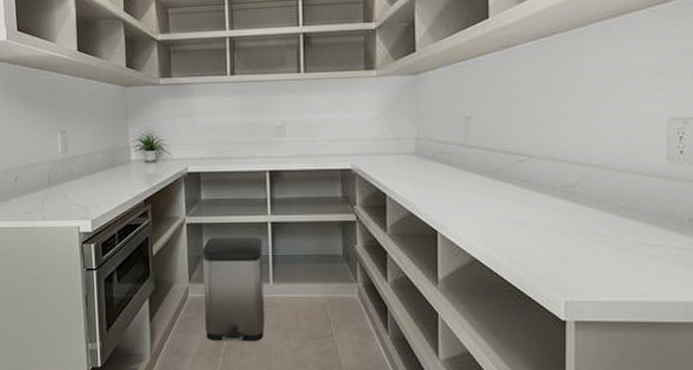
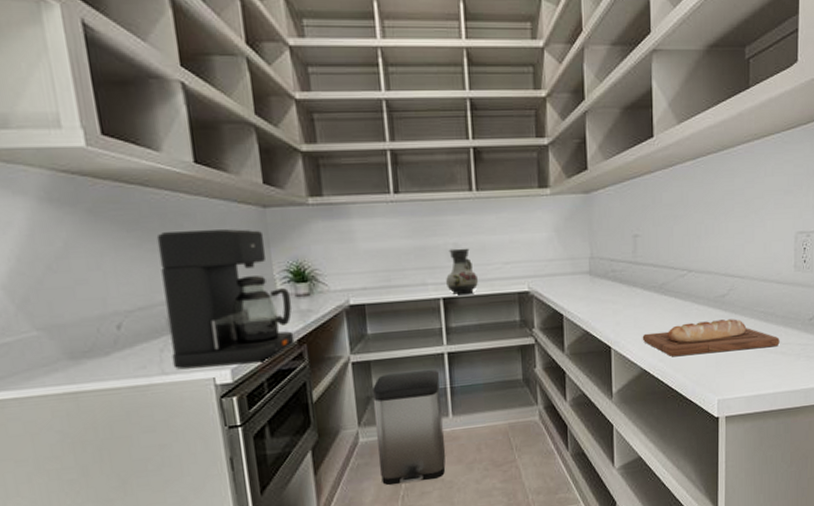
coffee maker: none [47,104,142,216] -> present [156,229,295,369]
jug: none [273,125,303,168] -> present [446,248,479,294]
bread loaf: none [473,212,648,248] -> present [642,319,780,356]

